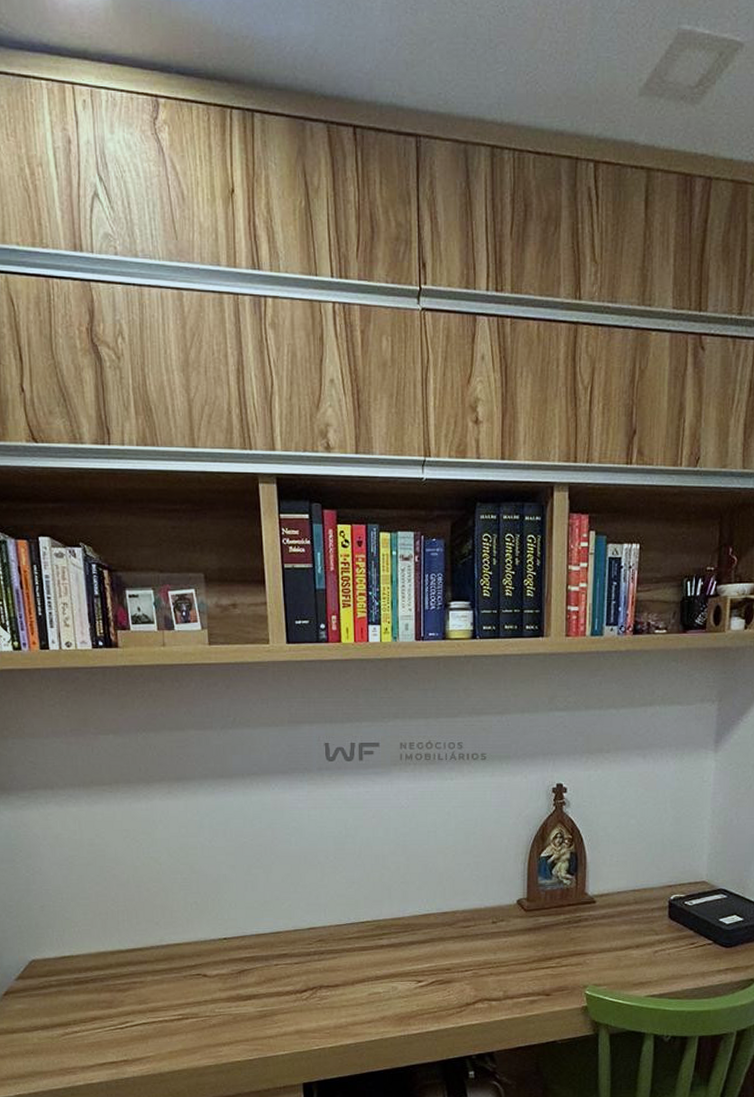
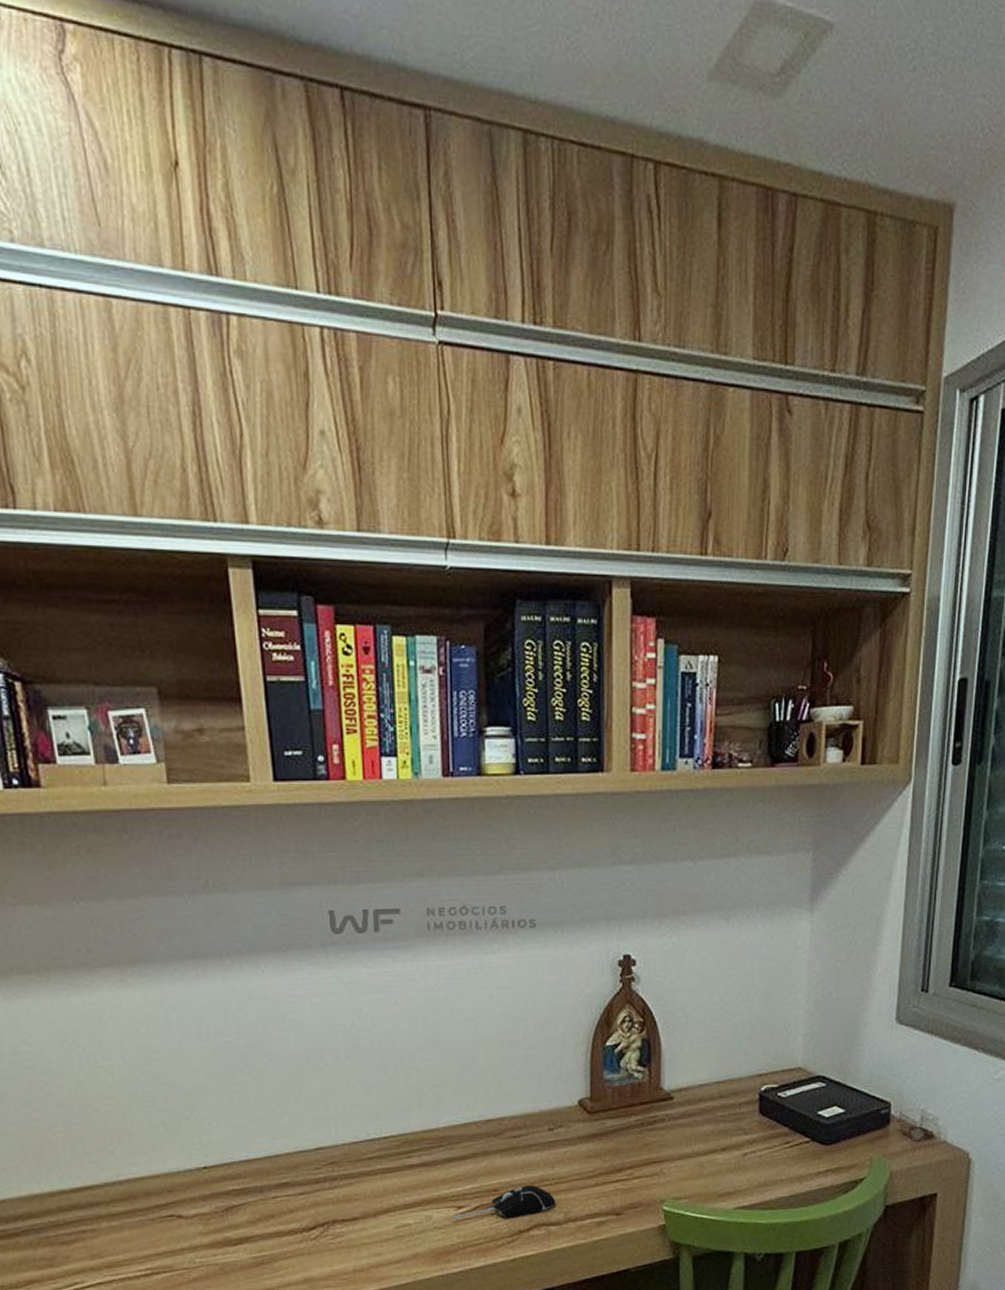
computer mouse: none [413,967,497,993] -> present [452,1185,556,1219]

